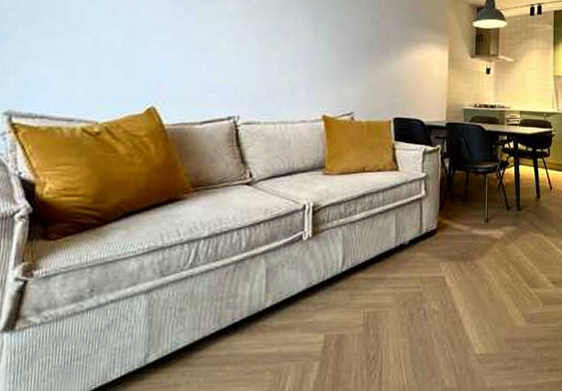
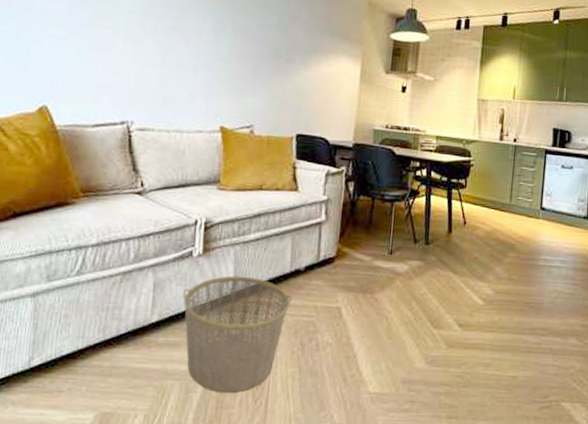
basket: none [295,254,399,369] -> present [183,275,292,393]

